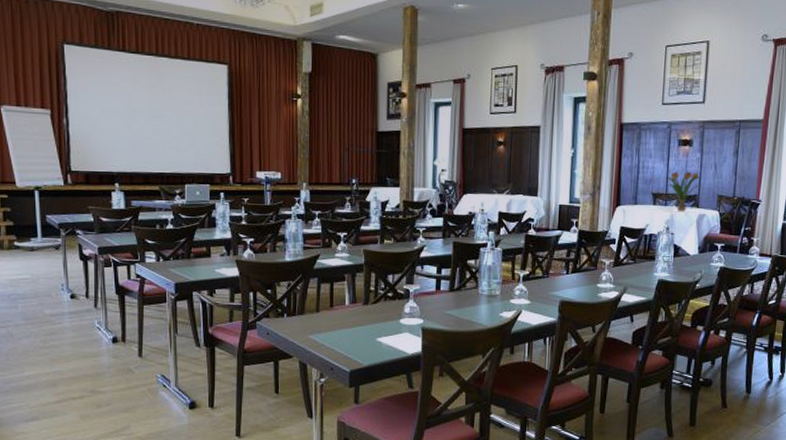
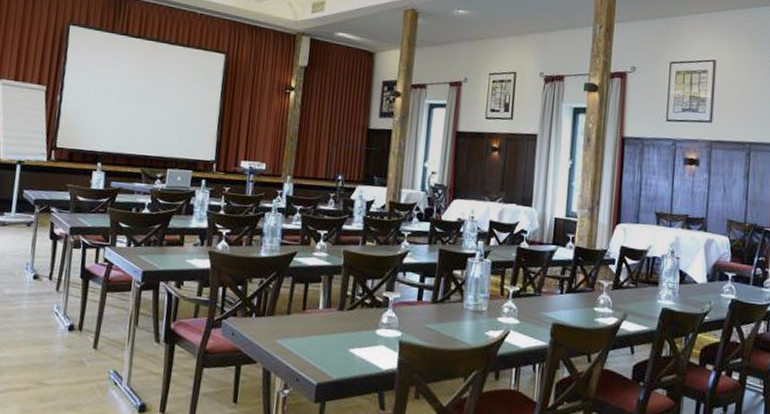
flower arrangement: present [665,171,701,212] -> none [670,191,709,235]

